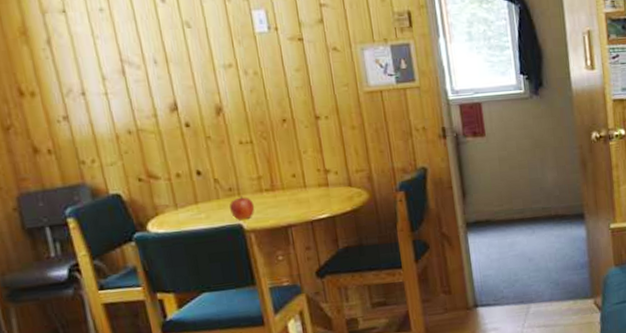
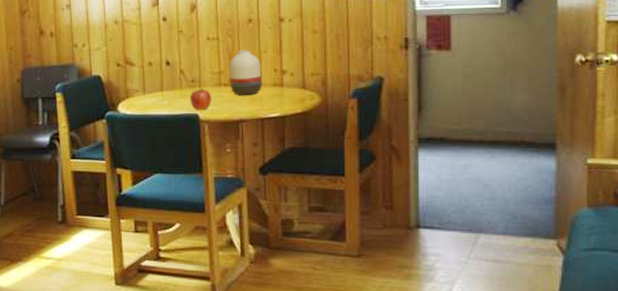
vase: none [268,151,307,200] -> present [229,49,262,95]

